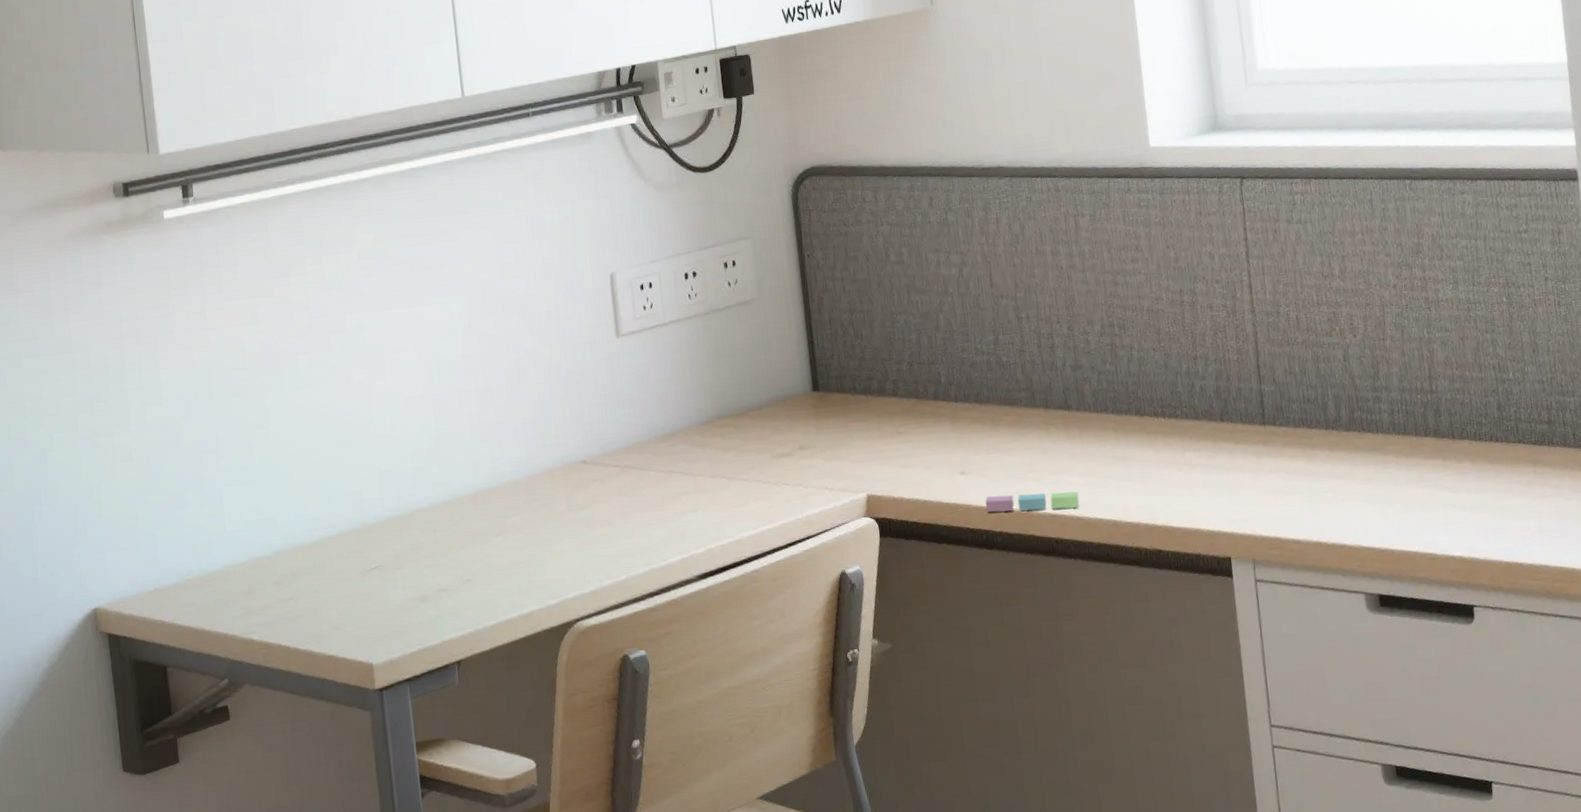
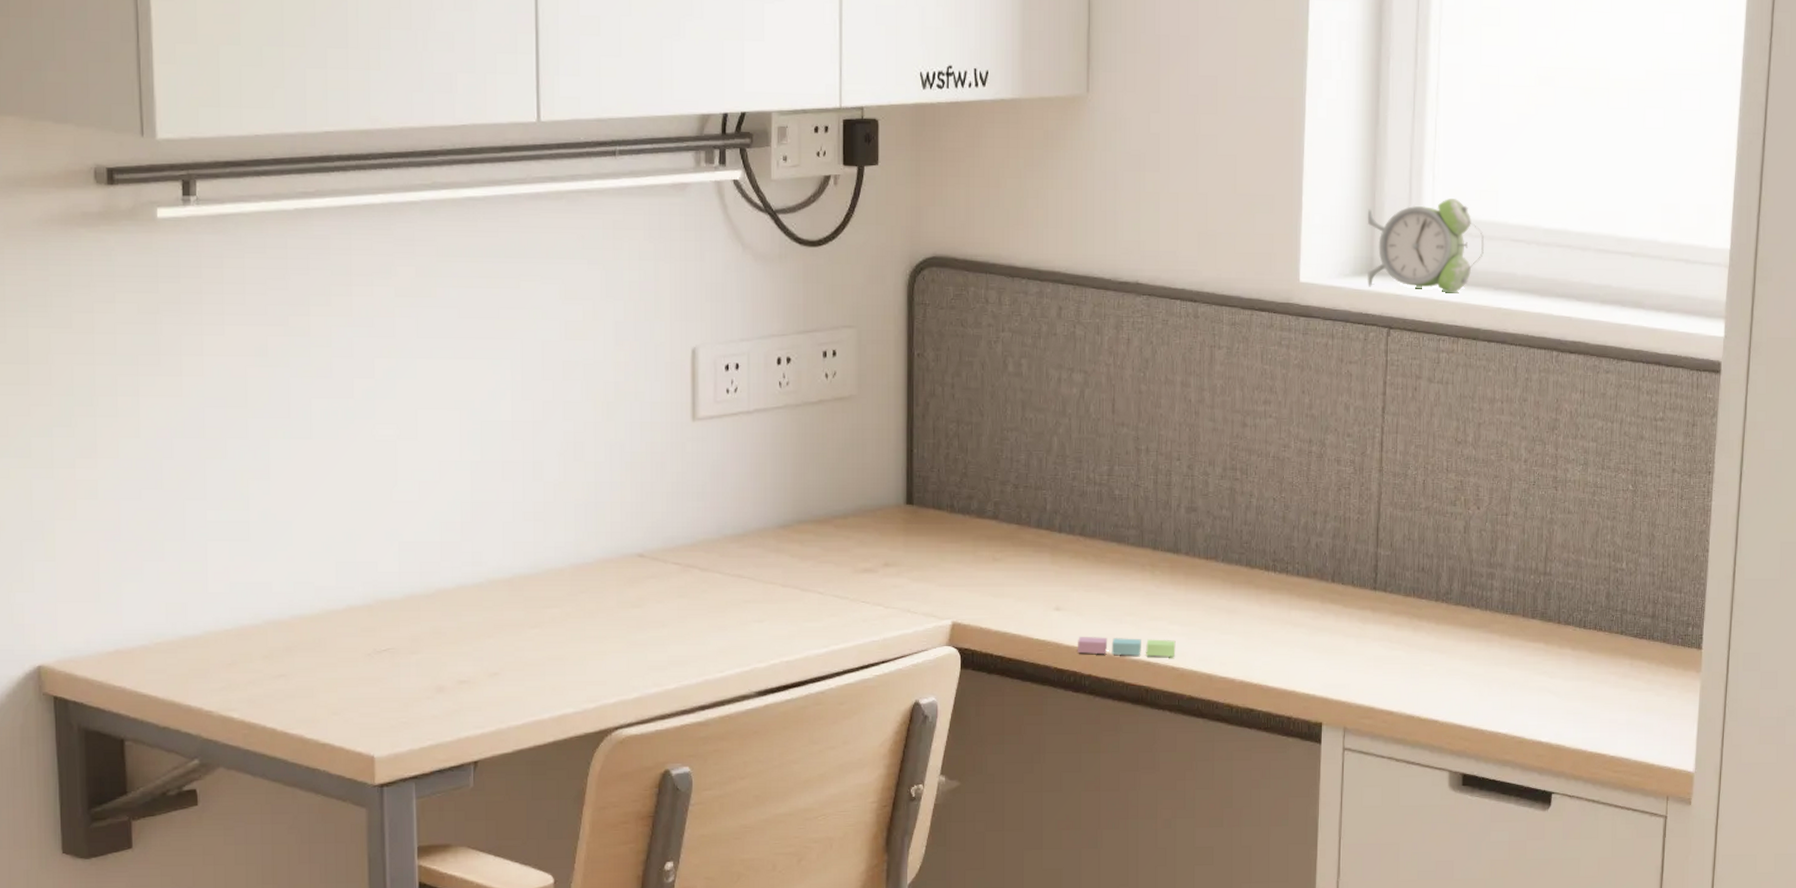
alarm clock: none [1205,52,1323,143] -> present [1367,199,1485,293]

